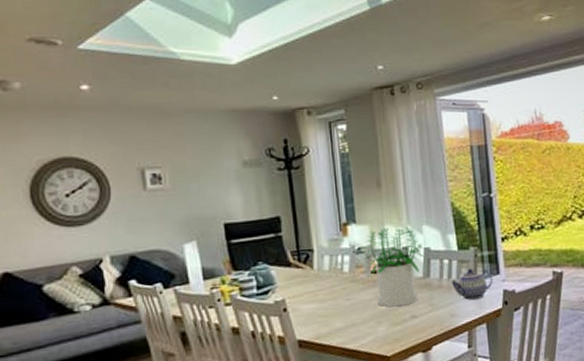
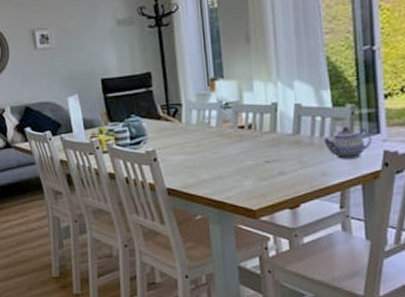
potted plant: present [365,227,423,307] -> none [232,82,294,162]

